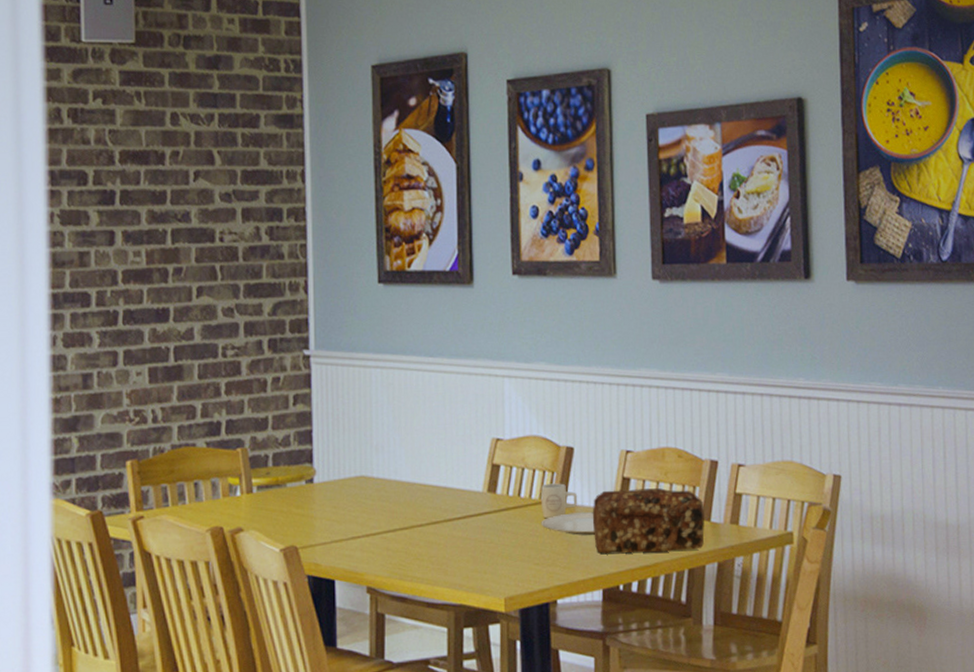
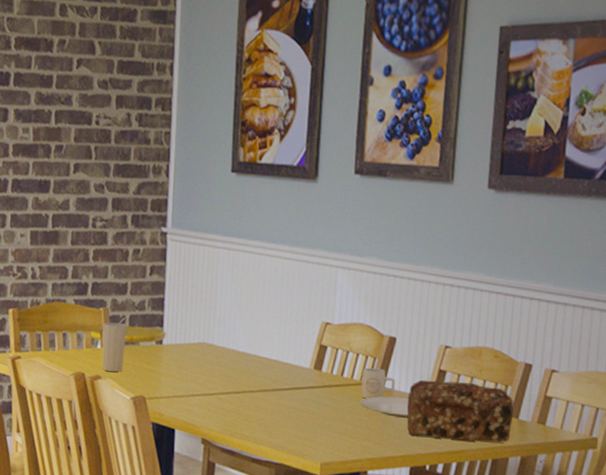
cup: none [242,454,271,522] -> present [102,315,129,372]

